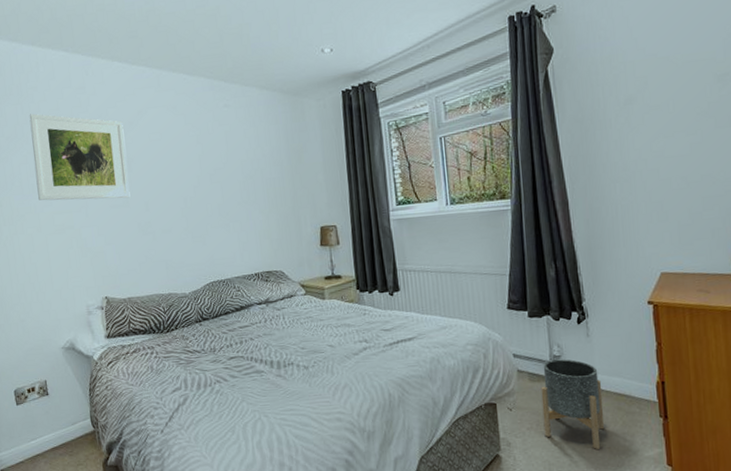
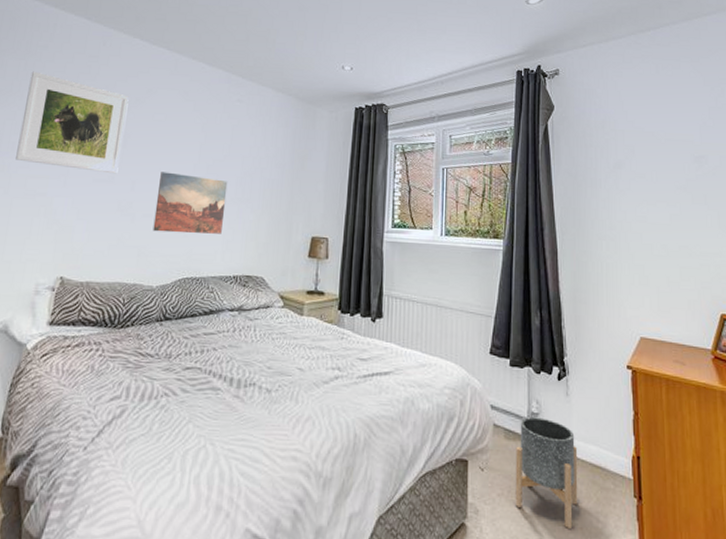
wall art: none [169,187,236,245] -> present [152,172,228,234]

